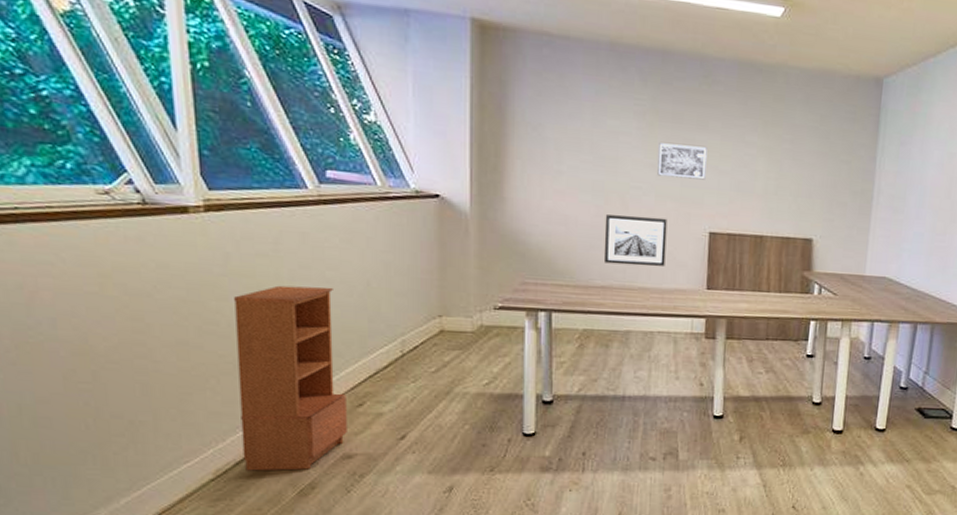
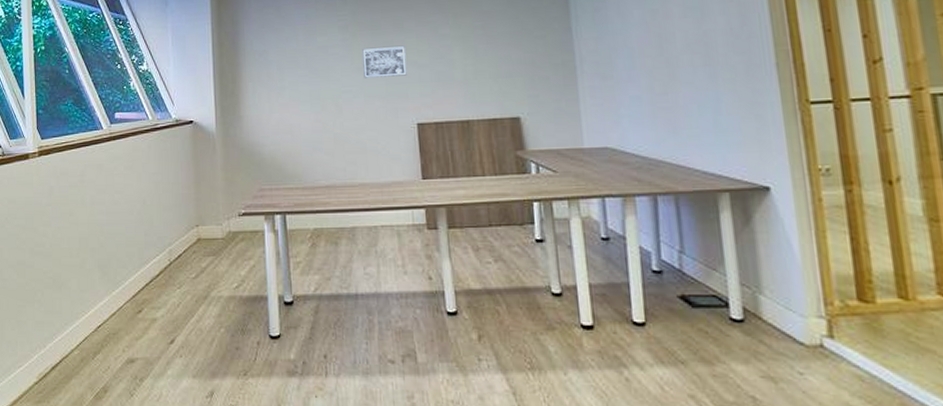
bookcase: present [234,285,347,471] -> none [55,208,130,375]
wall art: present [603,214,668,267] -> none [323,115,380,164]

